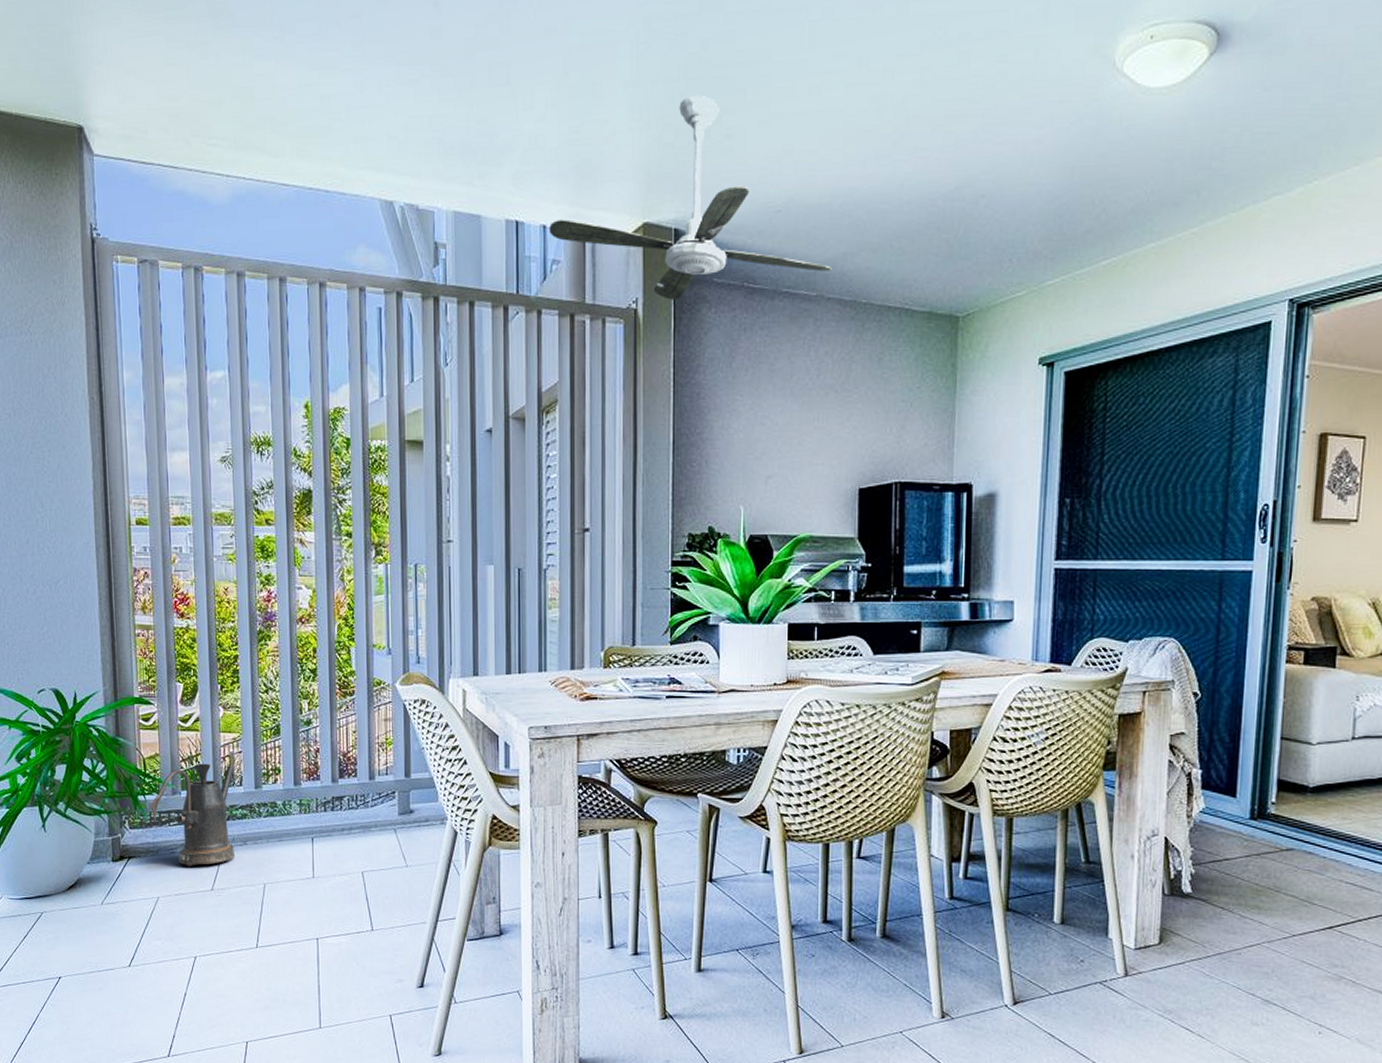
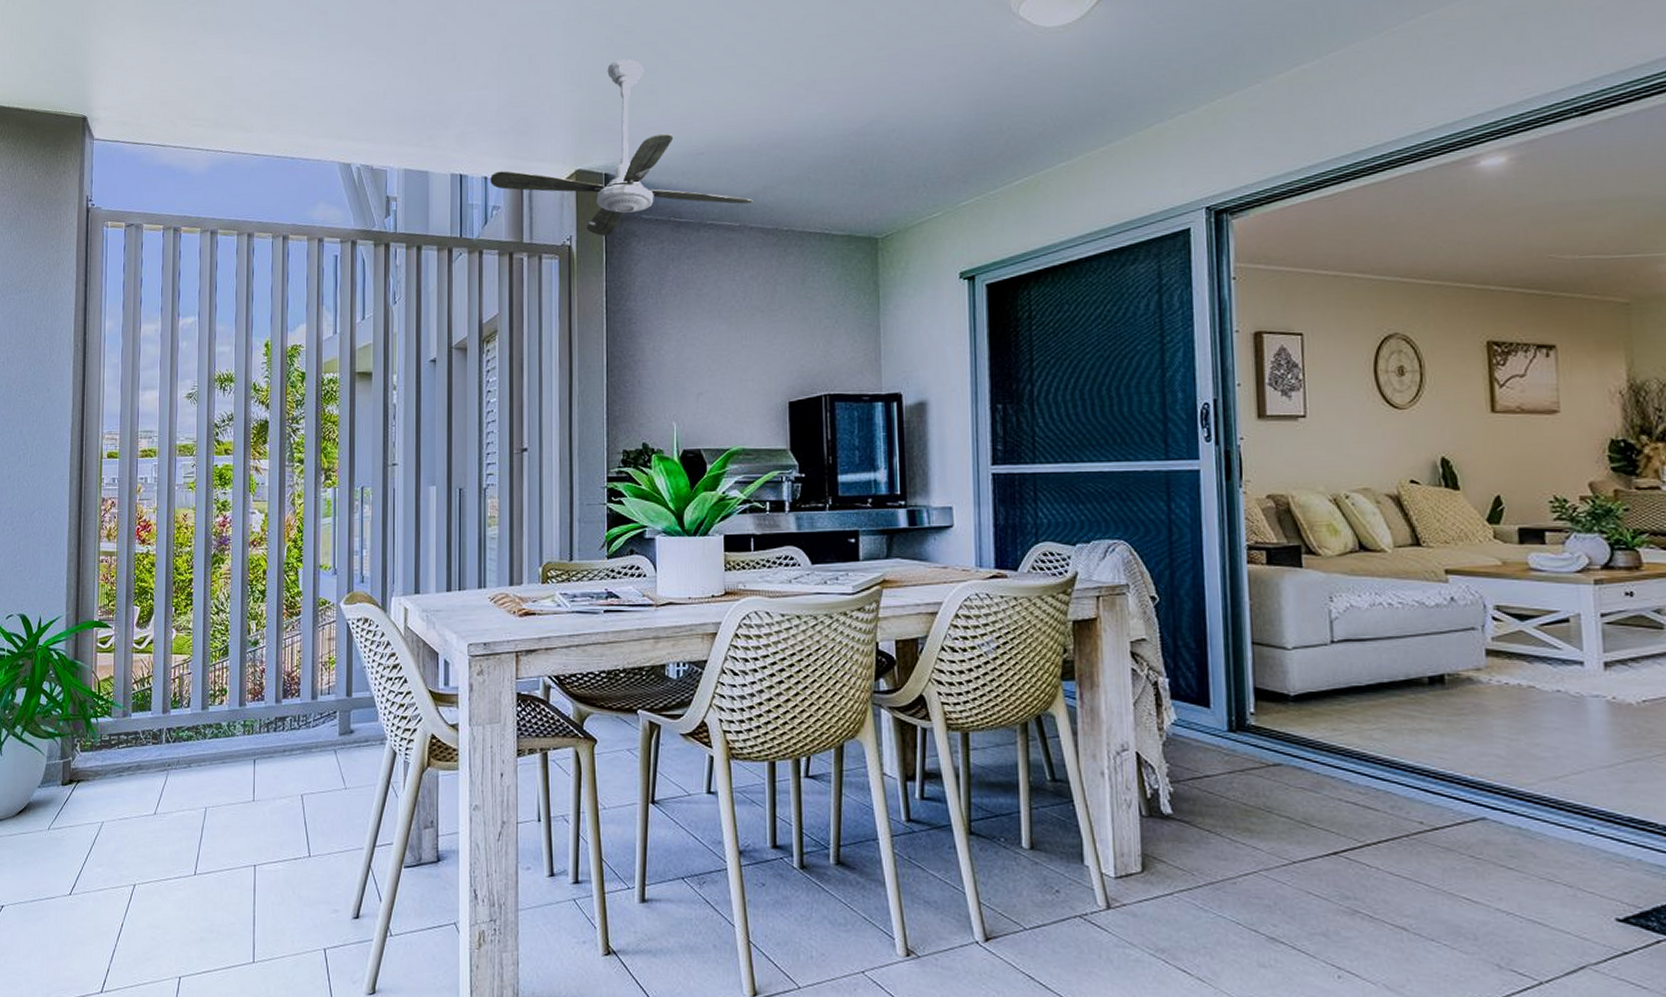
watering can: present [150,763,236,866] -> none [101,685,183,790]

